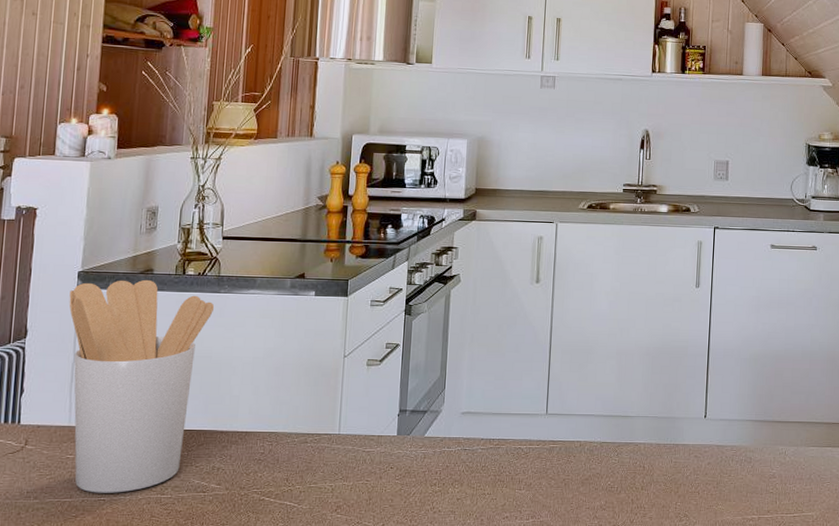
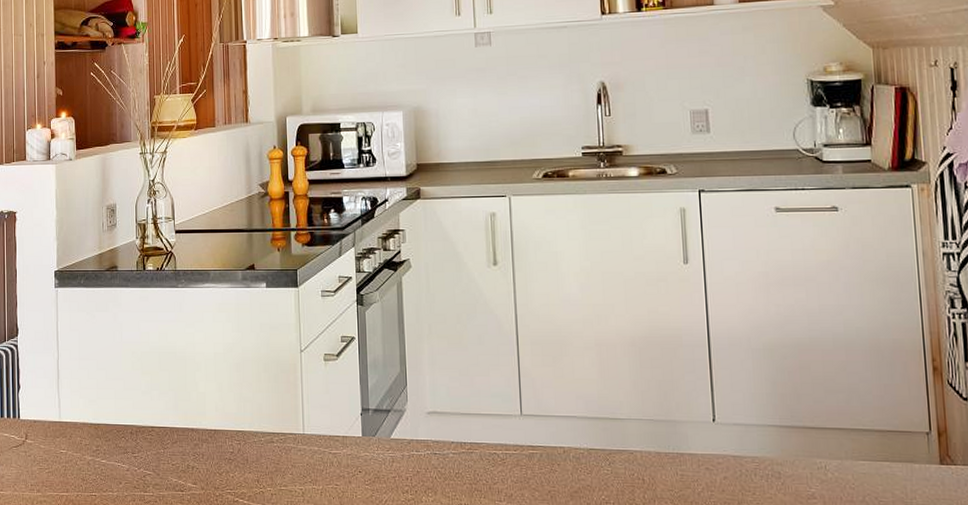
utensil holder: present [69,279,215,493] -> none [49,276,175,489]

